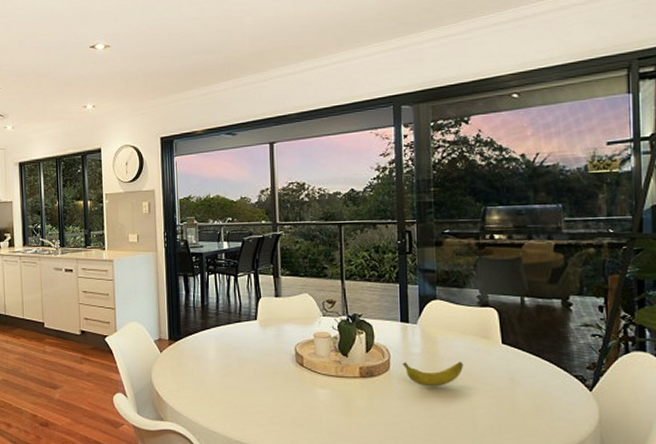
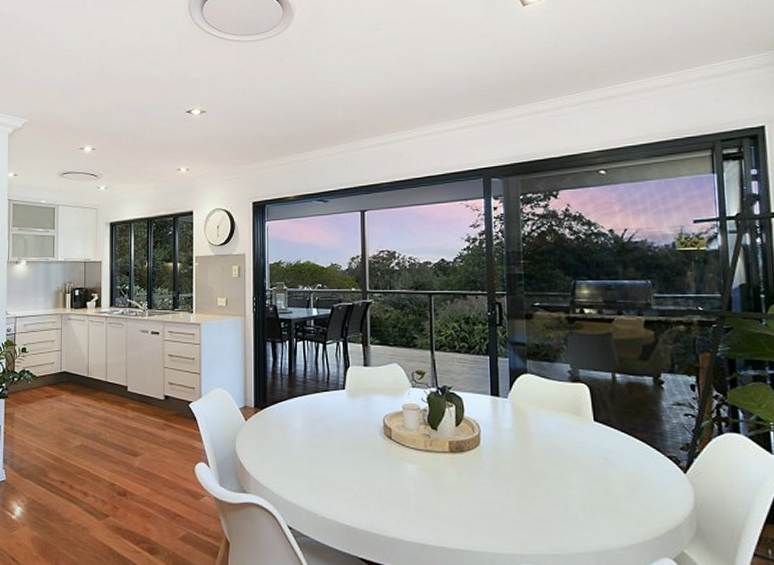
banana: present [402,362,464,387] -> none [492,438,556,465]

